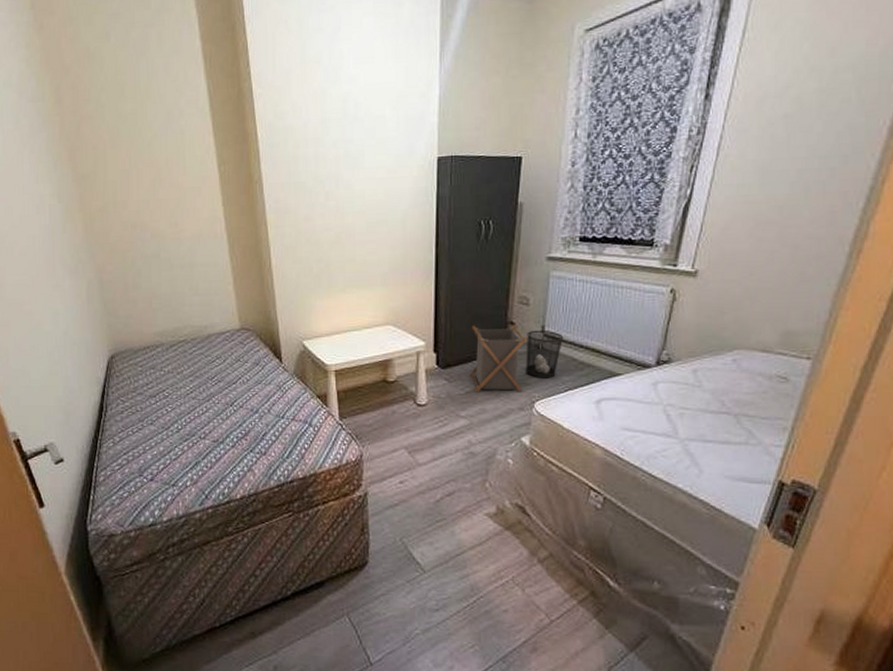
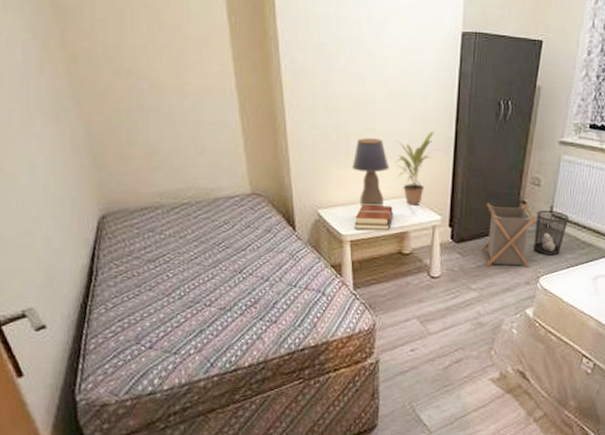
table lamp: none [334,268,371,337] -> present [352,138,390,208]
books: none [339,334,376,358] -> present [355,205,393,230]
potted plant: none [375,257,421,332] -> present [394,131,440,205]

